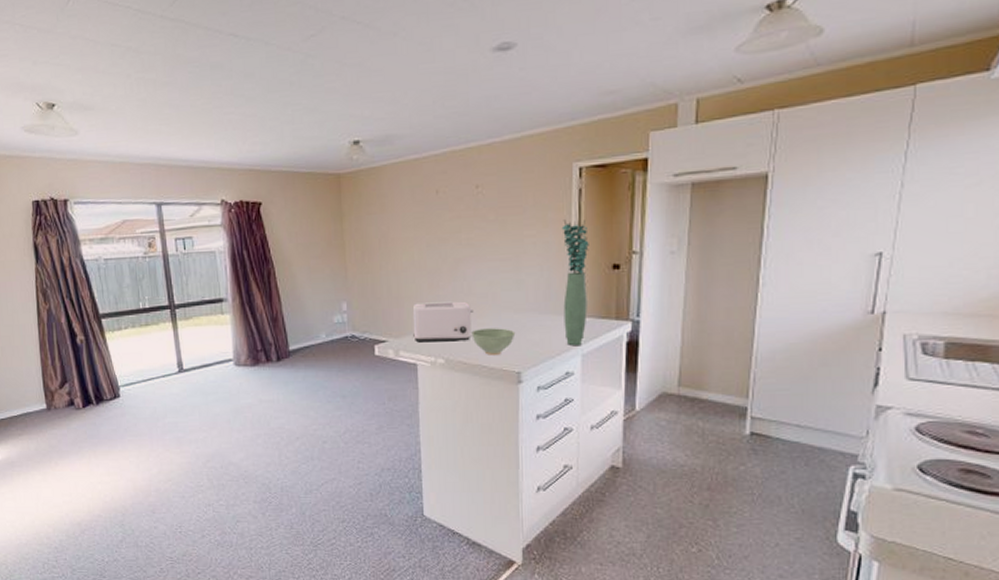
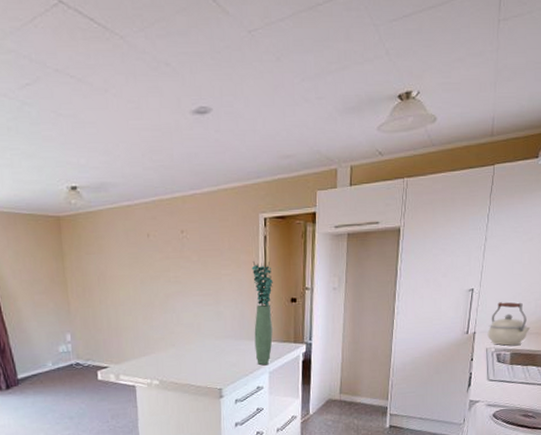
toaster: present [412,301,474,343] -> none [130,330,182,367]
bowl: present [471,328,516,356] -> none [181,352,217,377]
kettle: none [905,270,980,332] -> present [487,302,531,346]

